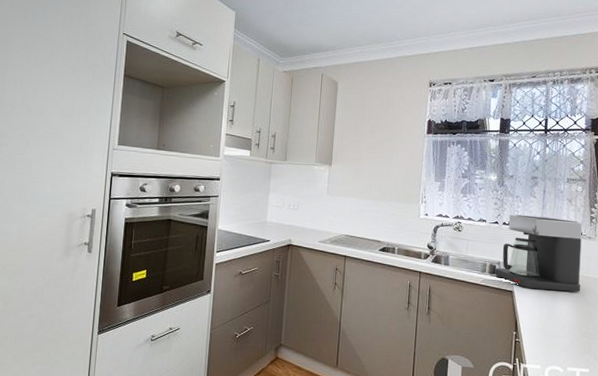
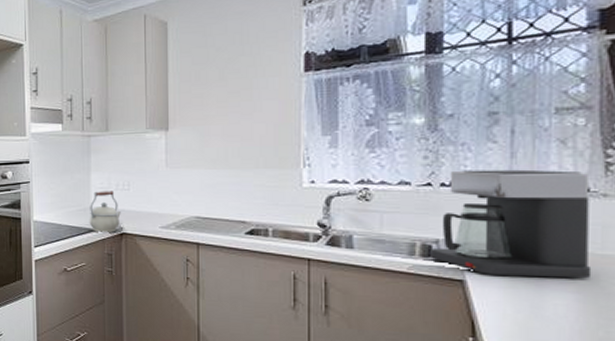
kettle: none [264,208,290,244] -> present [89,191,121,233]

